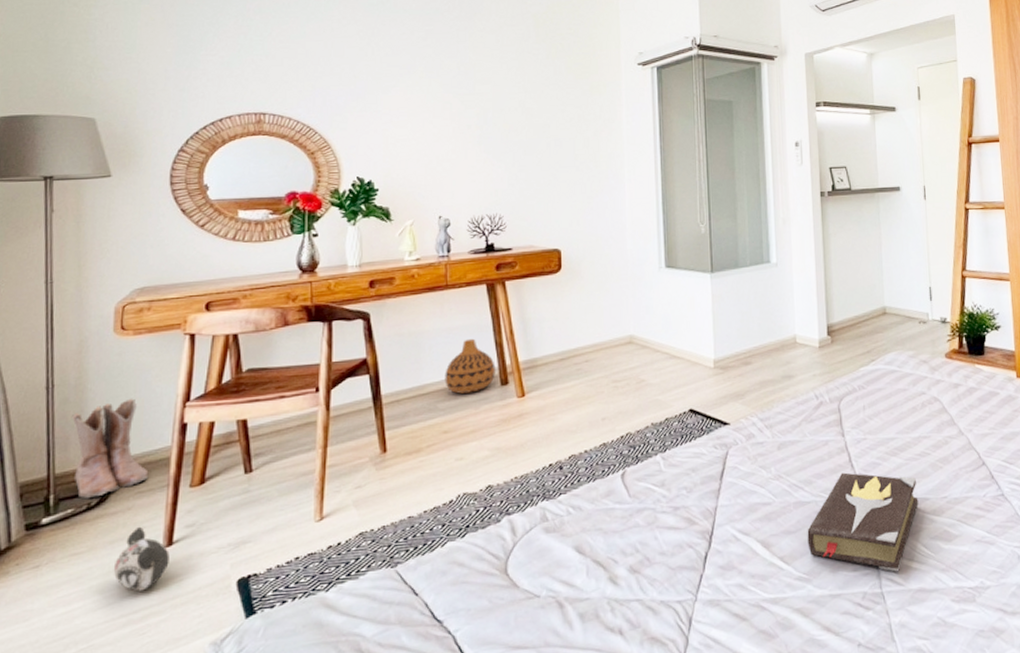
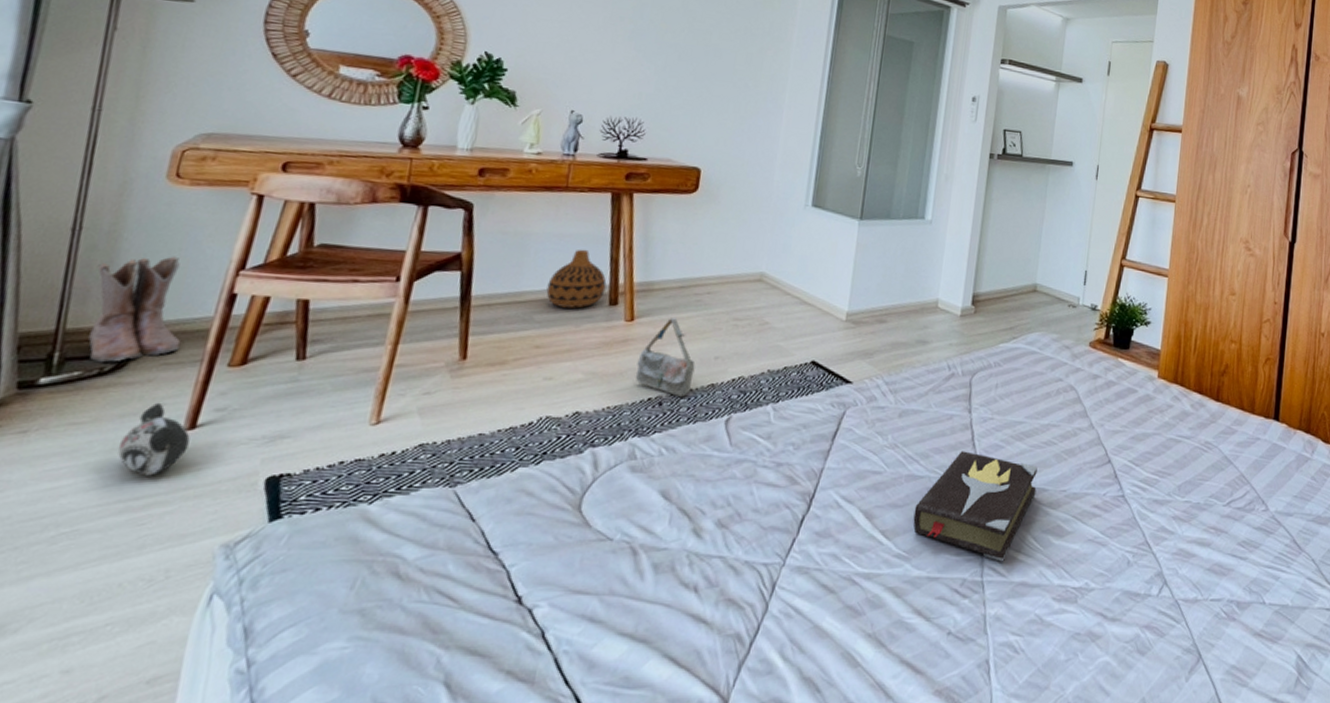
bag: none [534,387,586,460] -> present [635,317,695,398]

